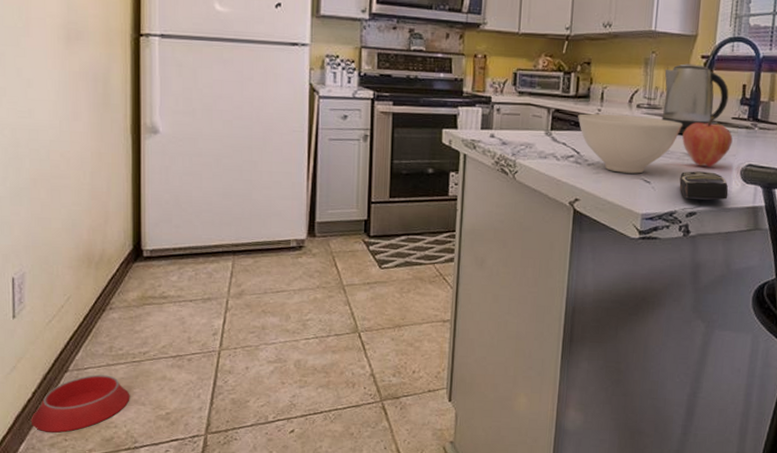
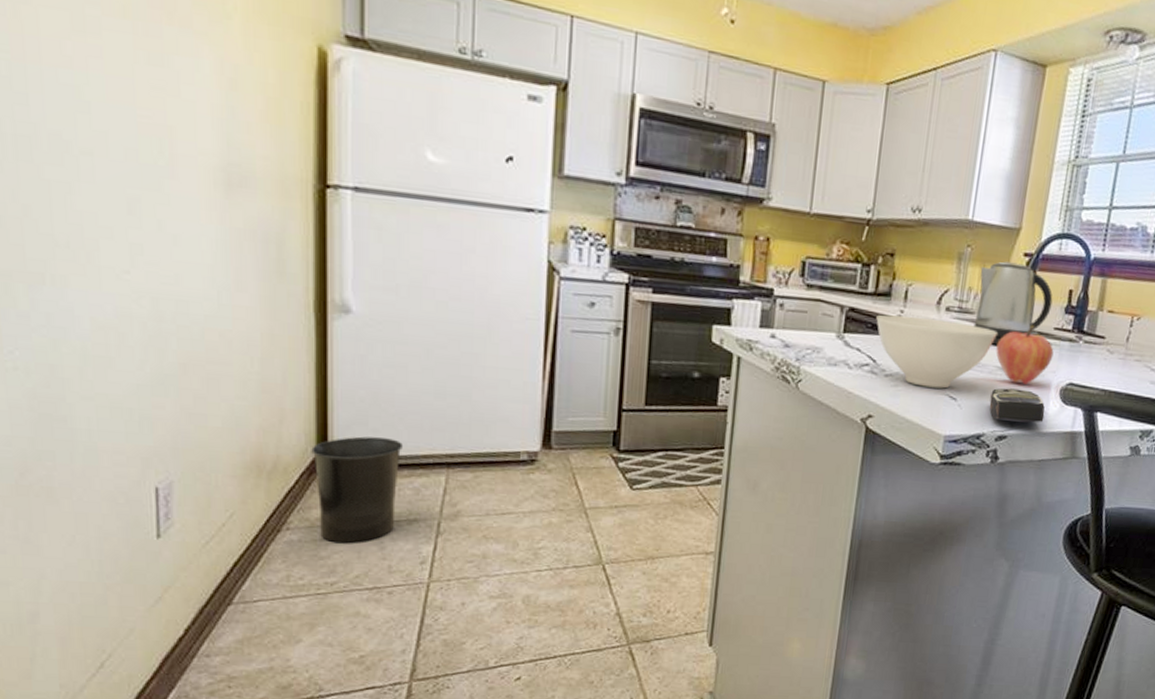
pet bowl: present [30,374,130,433] -> none [182,609,313,678]
waste bin: none [129,232,198,319] -> present [311,436,402,543]

